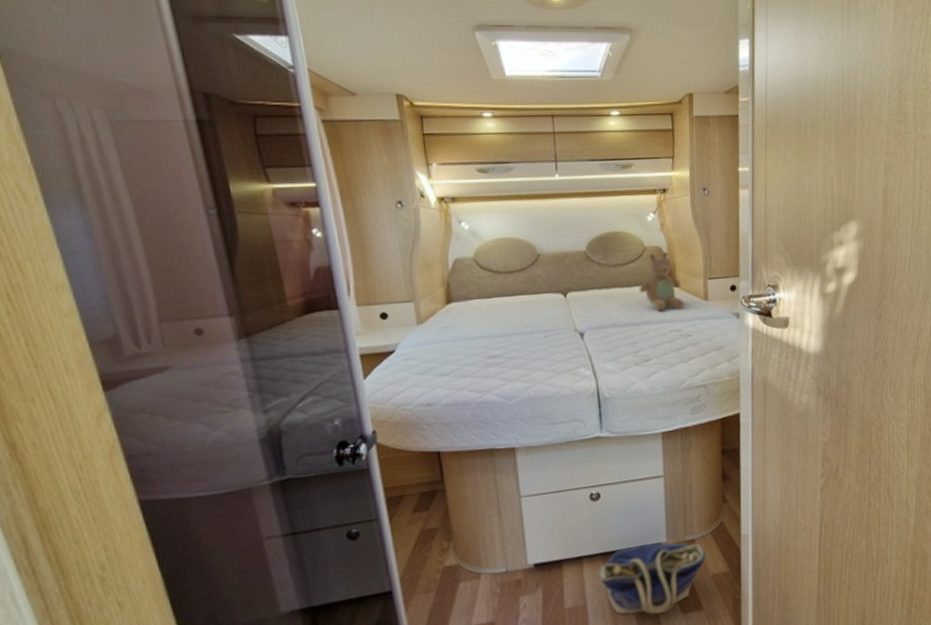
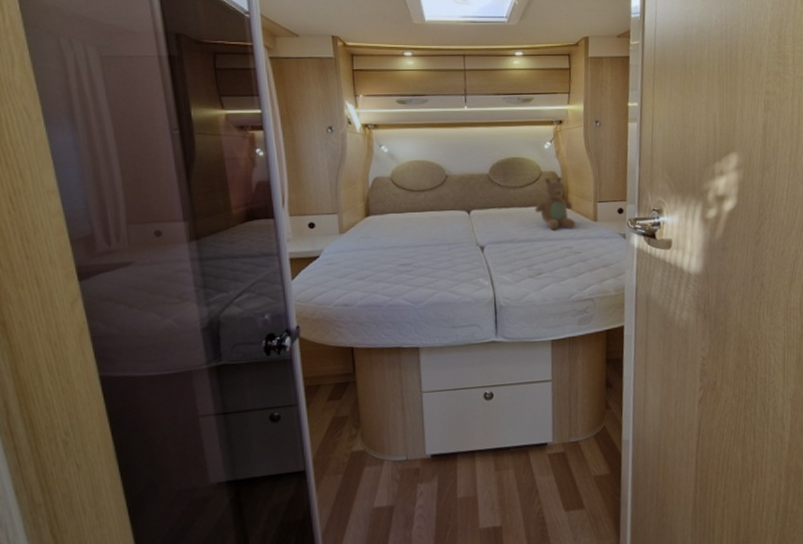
tote bag: present [597,542,706,615] -> none [488,442,589,510]

